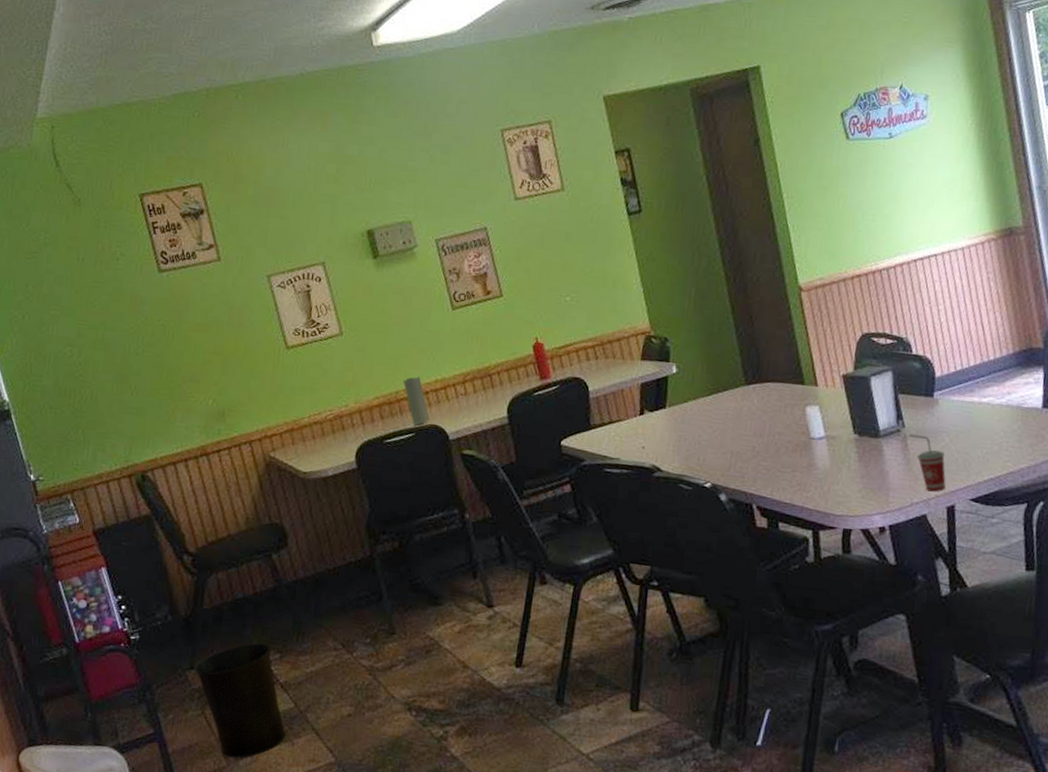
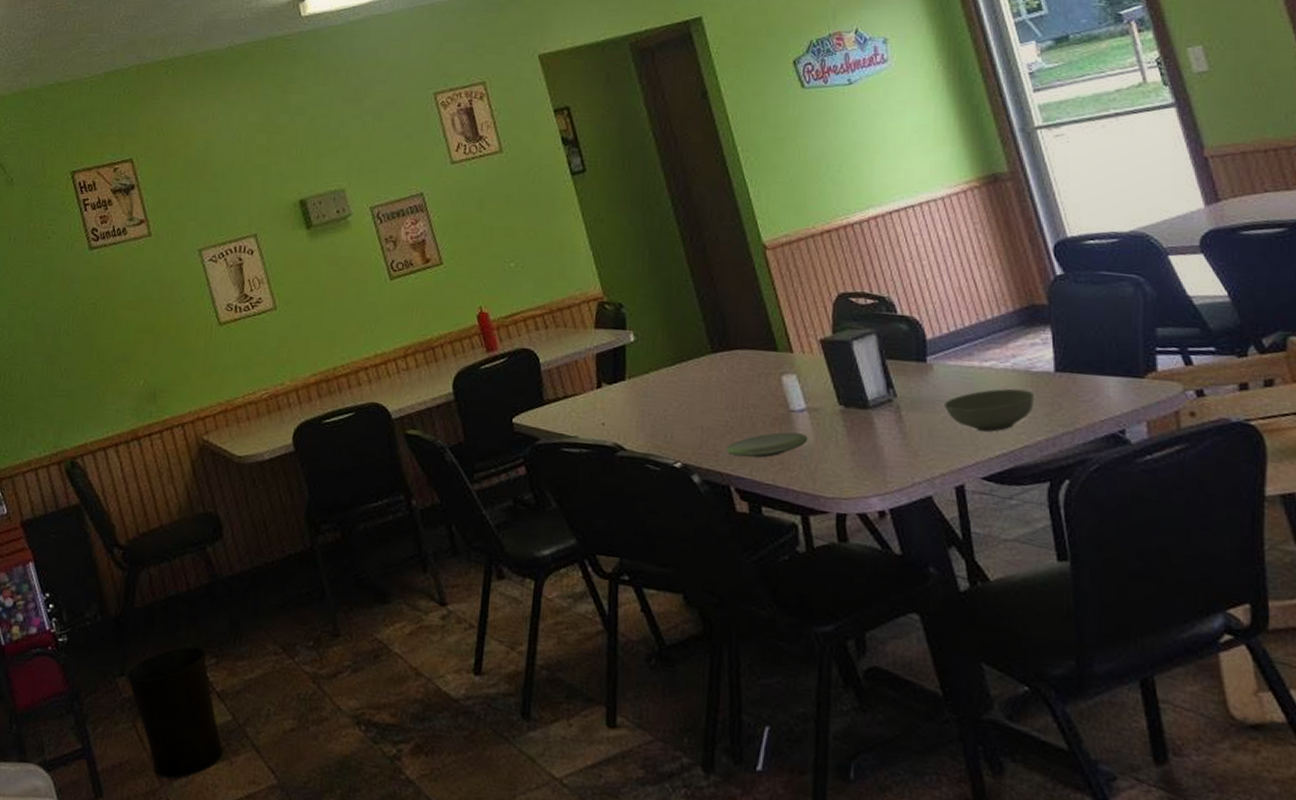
paper towel roll: present [403,376,430,425] -> none [340,351,371,404]
plate: none [752,457,825,480] -> present [726,432,808,458]
beverage cup: present [908,434,946,492] -> none [902,404,951,470]
bowl: none [944,422,1022,459] -> present [943,388,1034,432]

